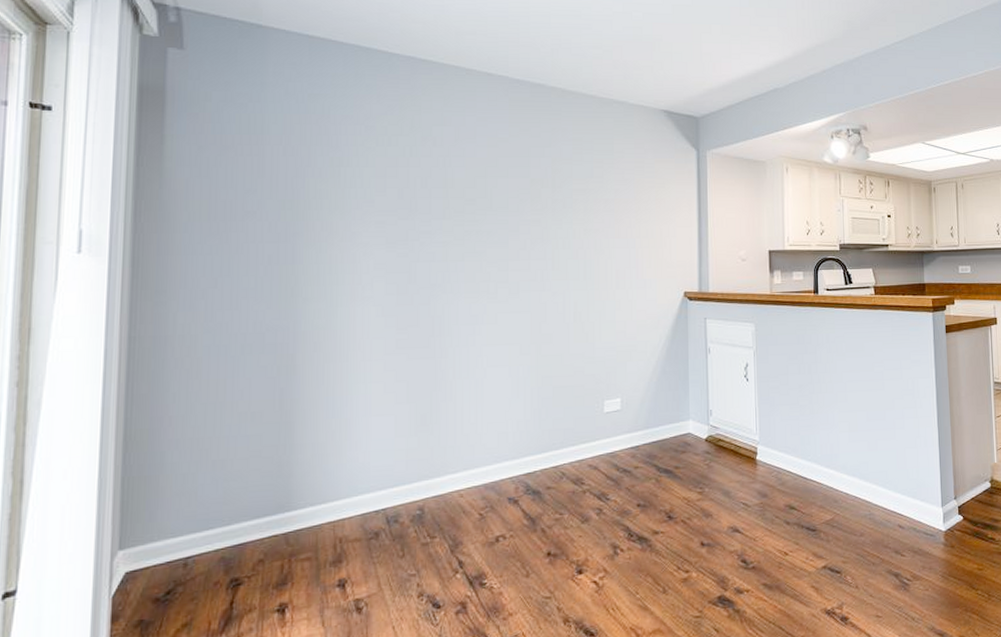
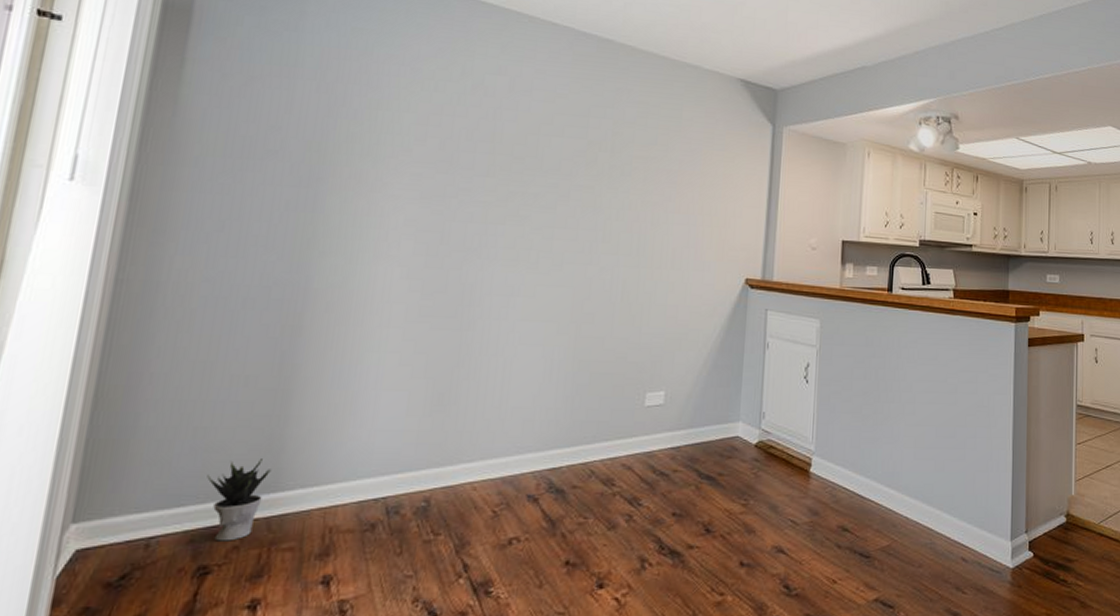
potted plant: none [229,483,284,557] -> present [207,459,272,542]

